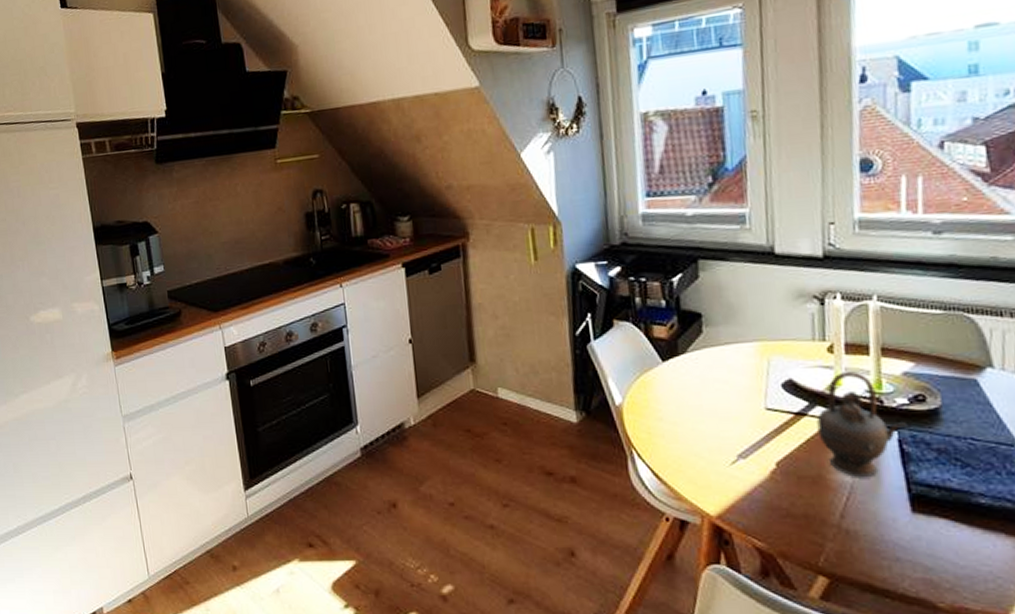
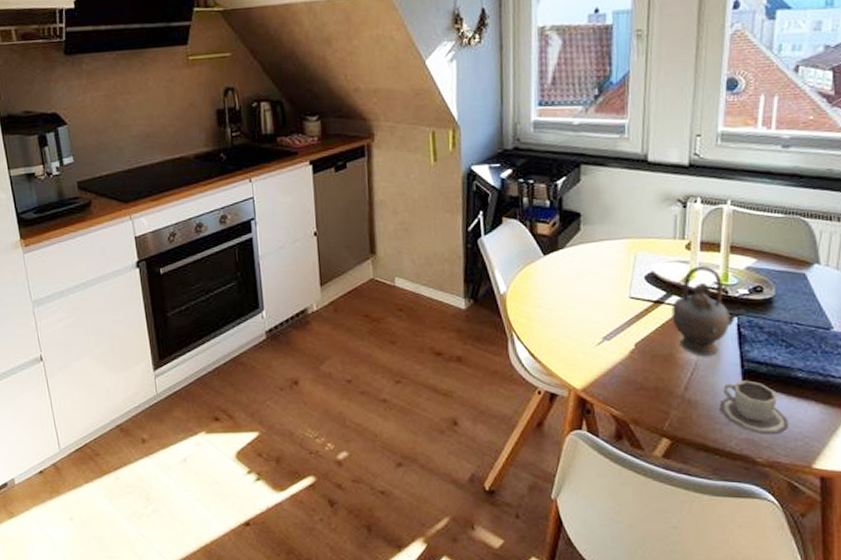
cup: none [885,507,974,574] -> present [719,380,788,435]

